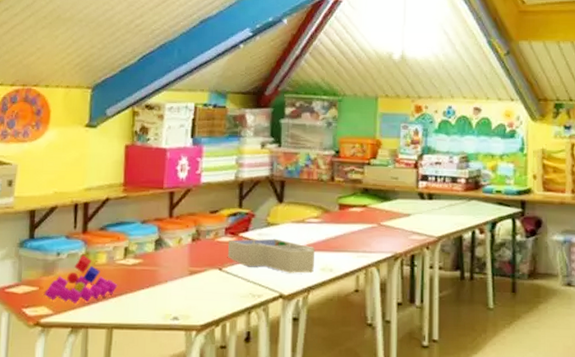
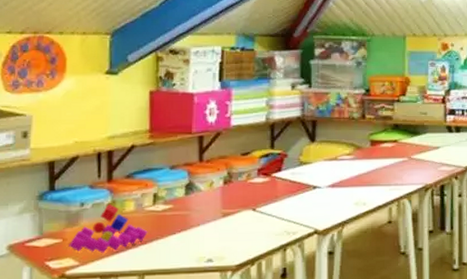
desk organizer: present [227,238,314,273] -> none [260,177,348,209]

